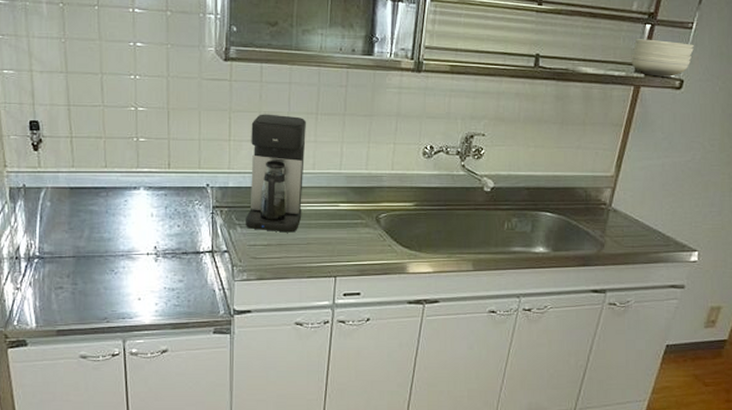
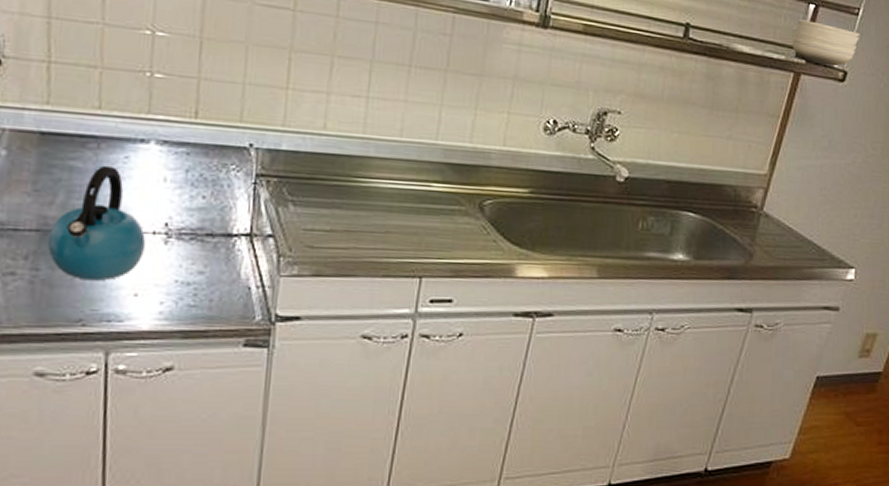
kettle: none [81,207,142,290] -> present [48,165,146,281]
coffee maker: present [246,114,306,233] -> none [301,58,395,216]

